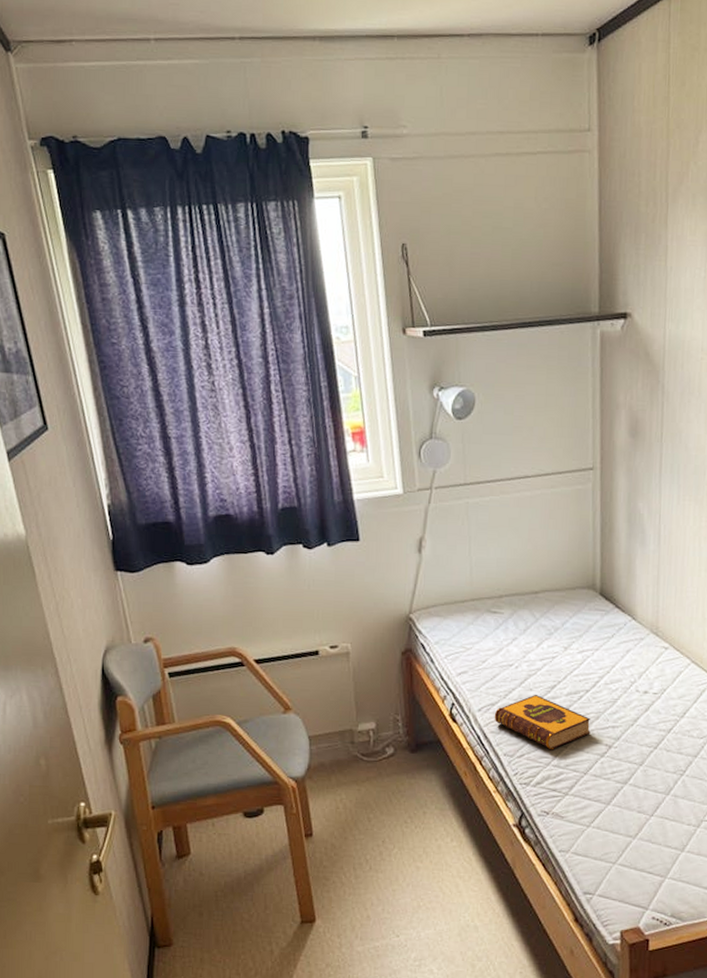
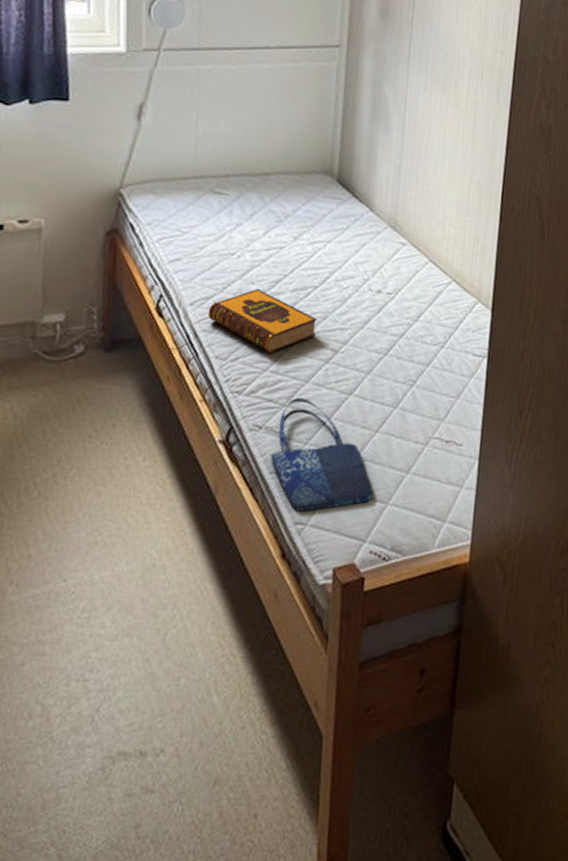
shopping bag: none [559,787,652,884] -> present [270,397,373,512]

